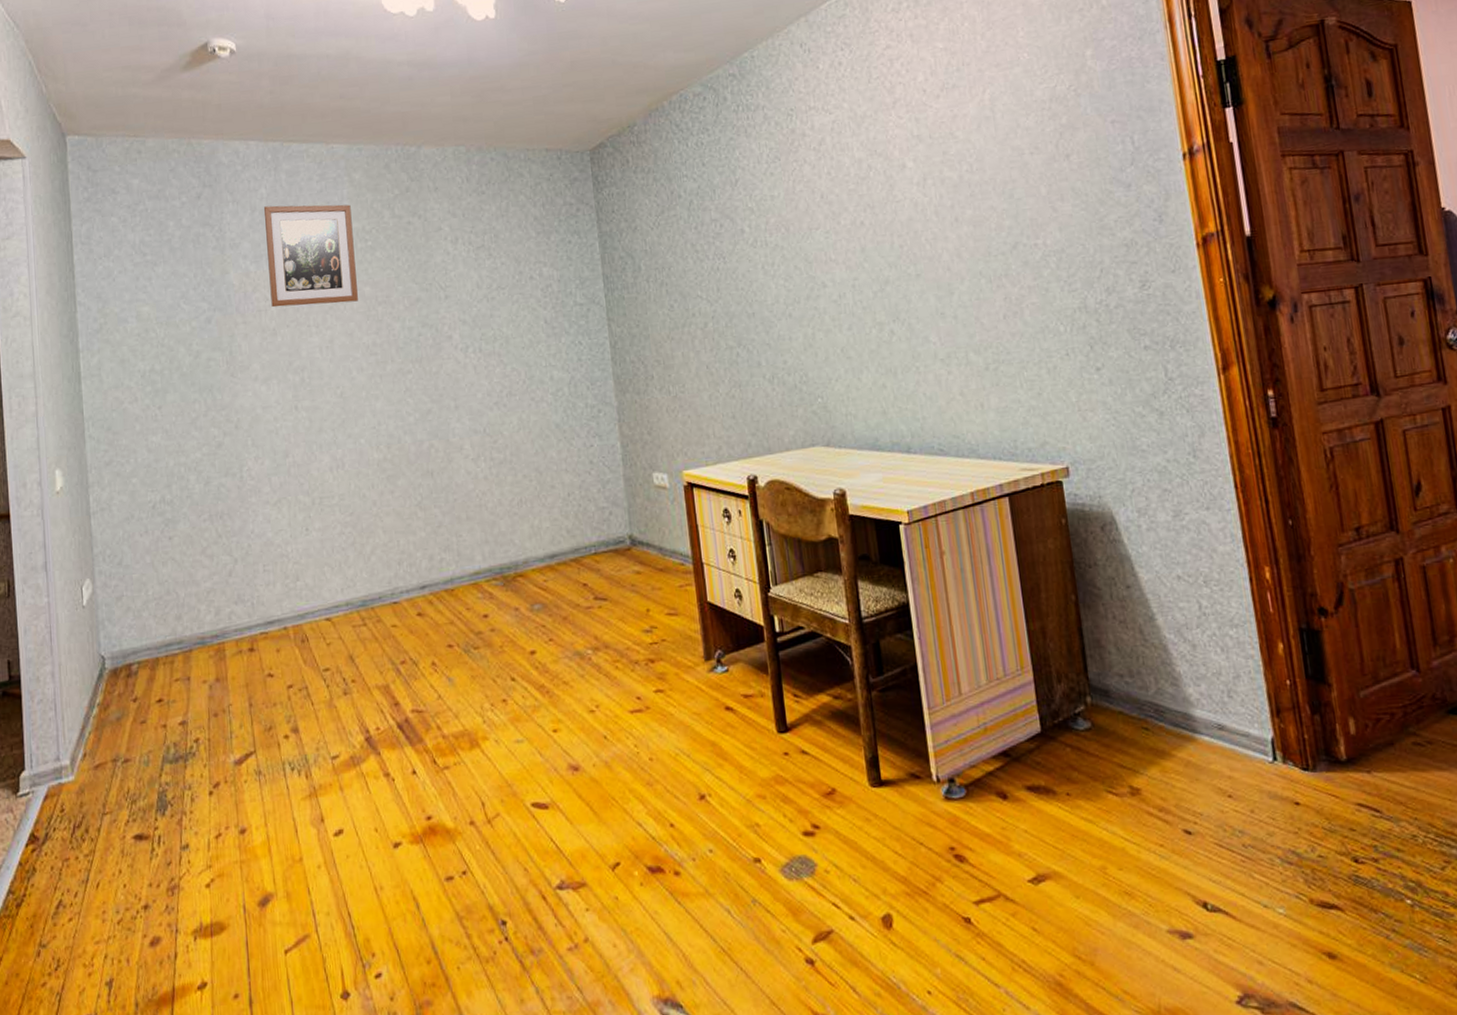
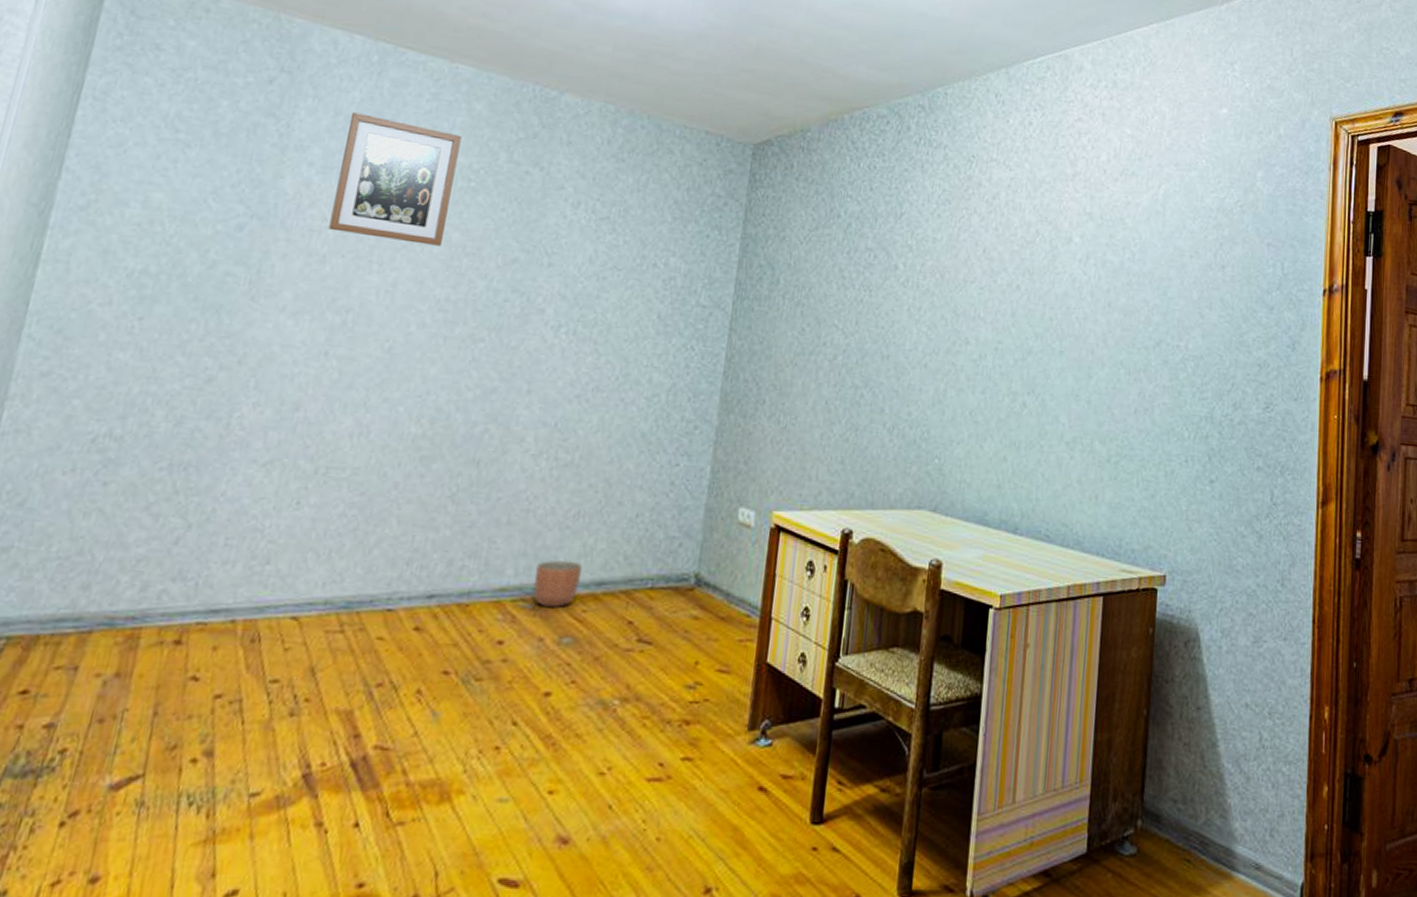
planter: none [498,541,536,582] -> present [533,560,582,607]

